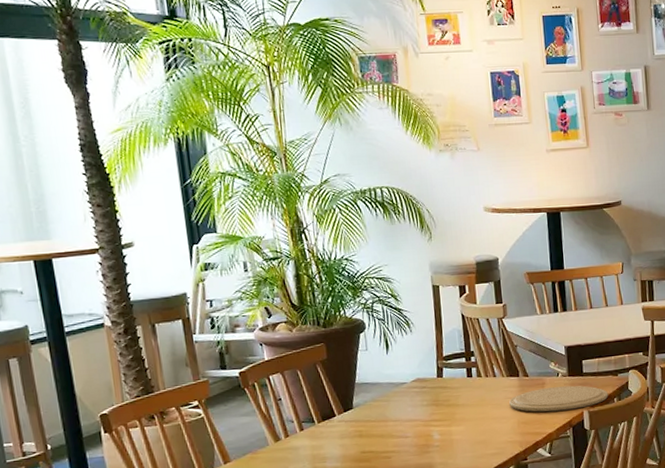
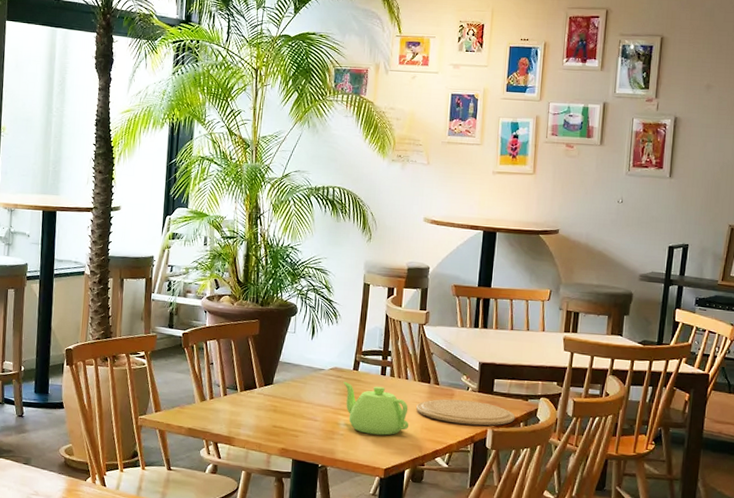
teapot: none [429,389,506,440] -> present [343,381,409,436]

